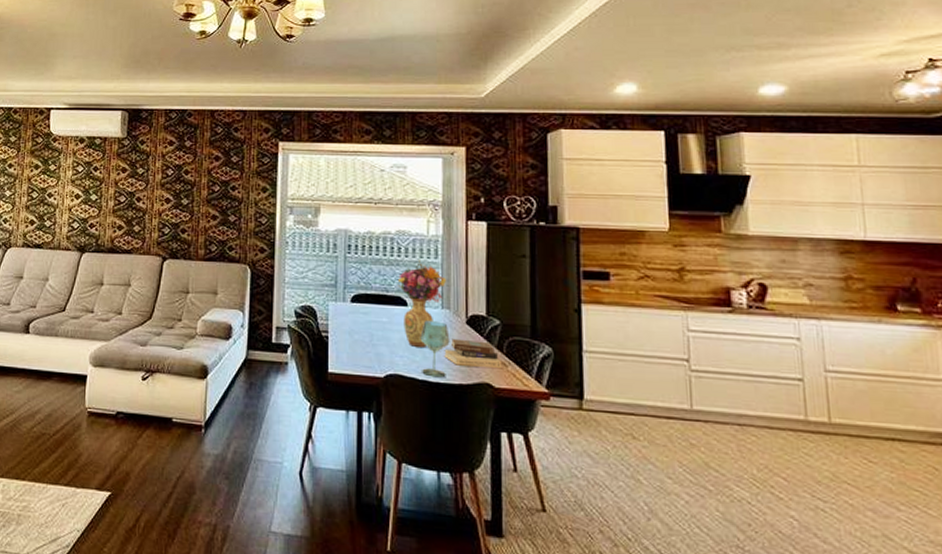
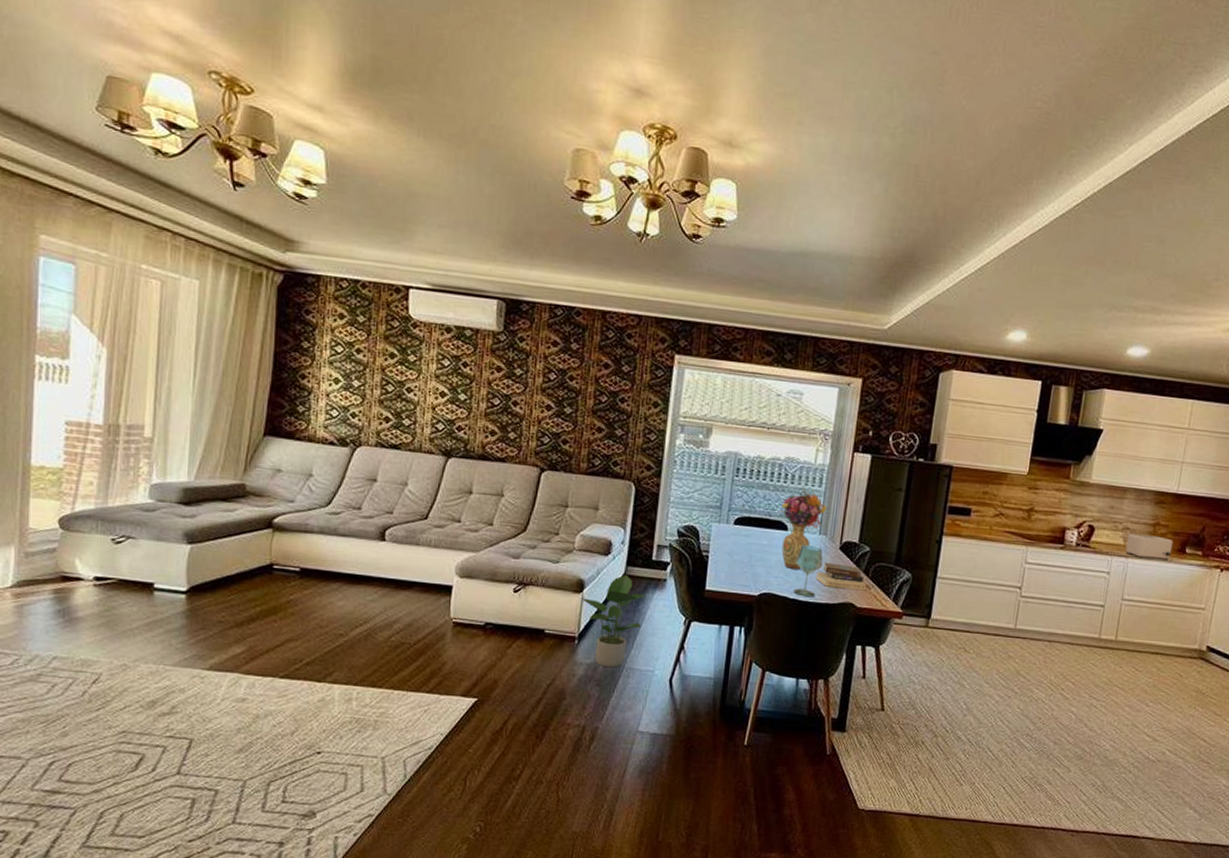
potted plant: none [206,358,269,460] -> present [581,574,646,668]
toaster: none [812,290,879,321] -> present [1125,533,1174,561]

